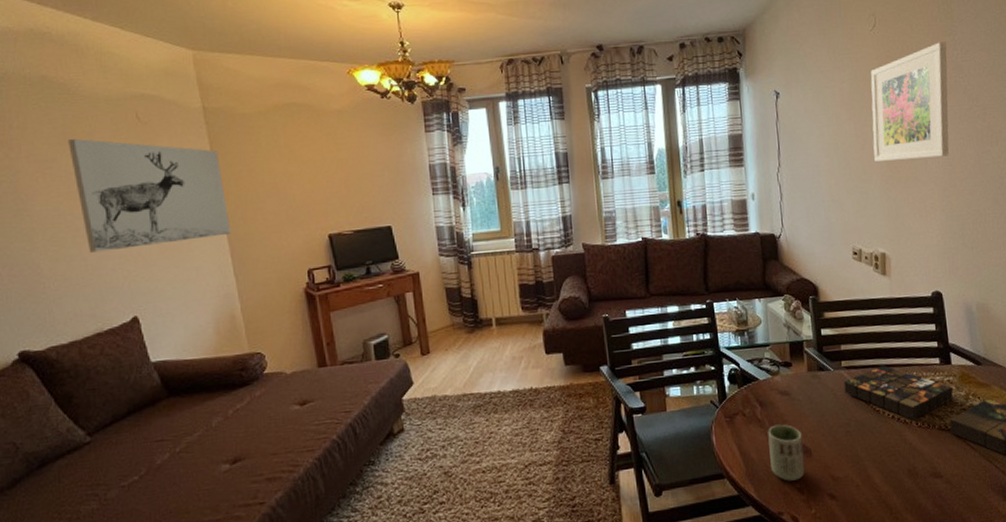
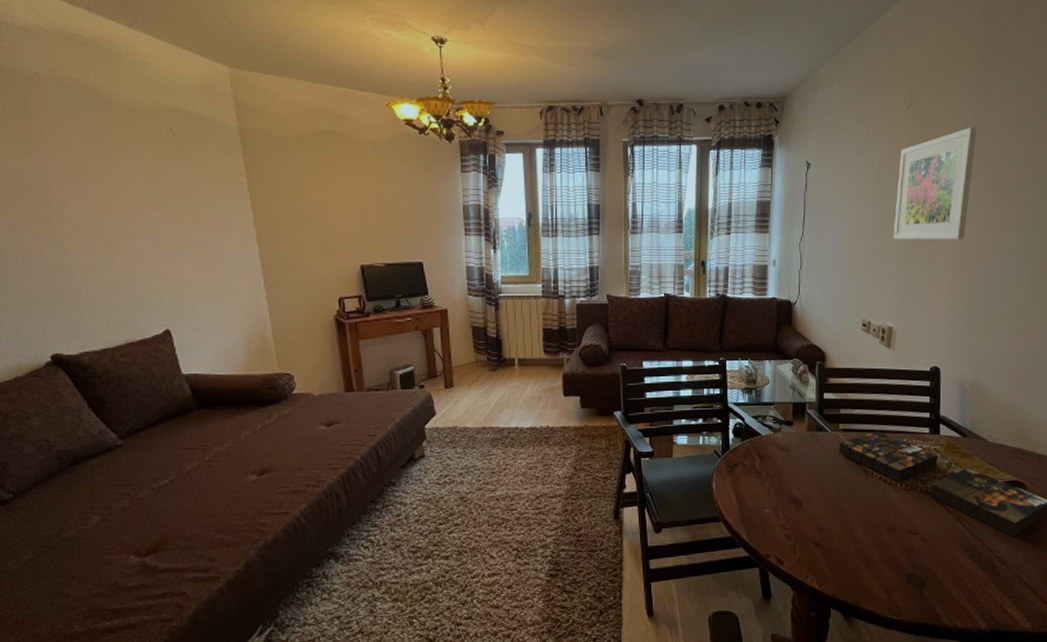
wall art: present [68,138,231,253] -> none [101,147,264,264]
cup: present [768,424,804,481] -> none [764,477,795,528]

